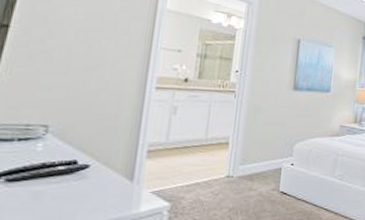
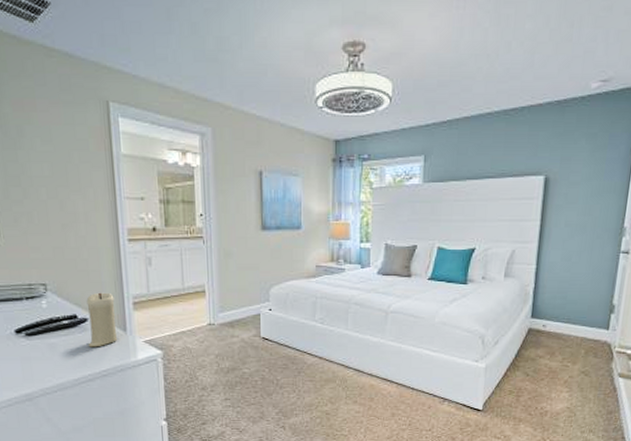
candle: none [82,138,127,197] -> present [86,292,118,347]

